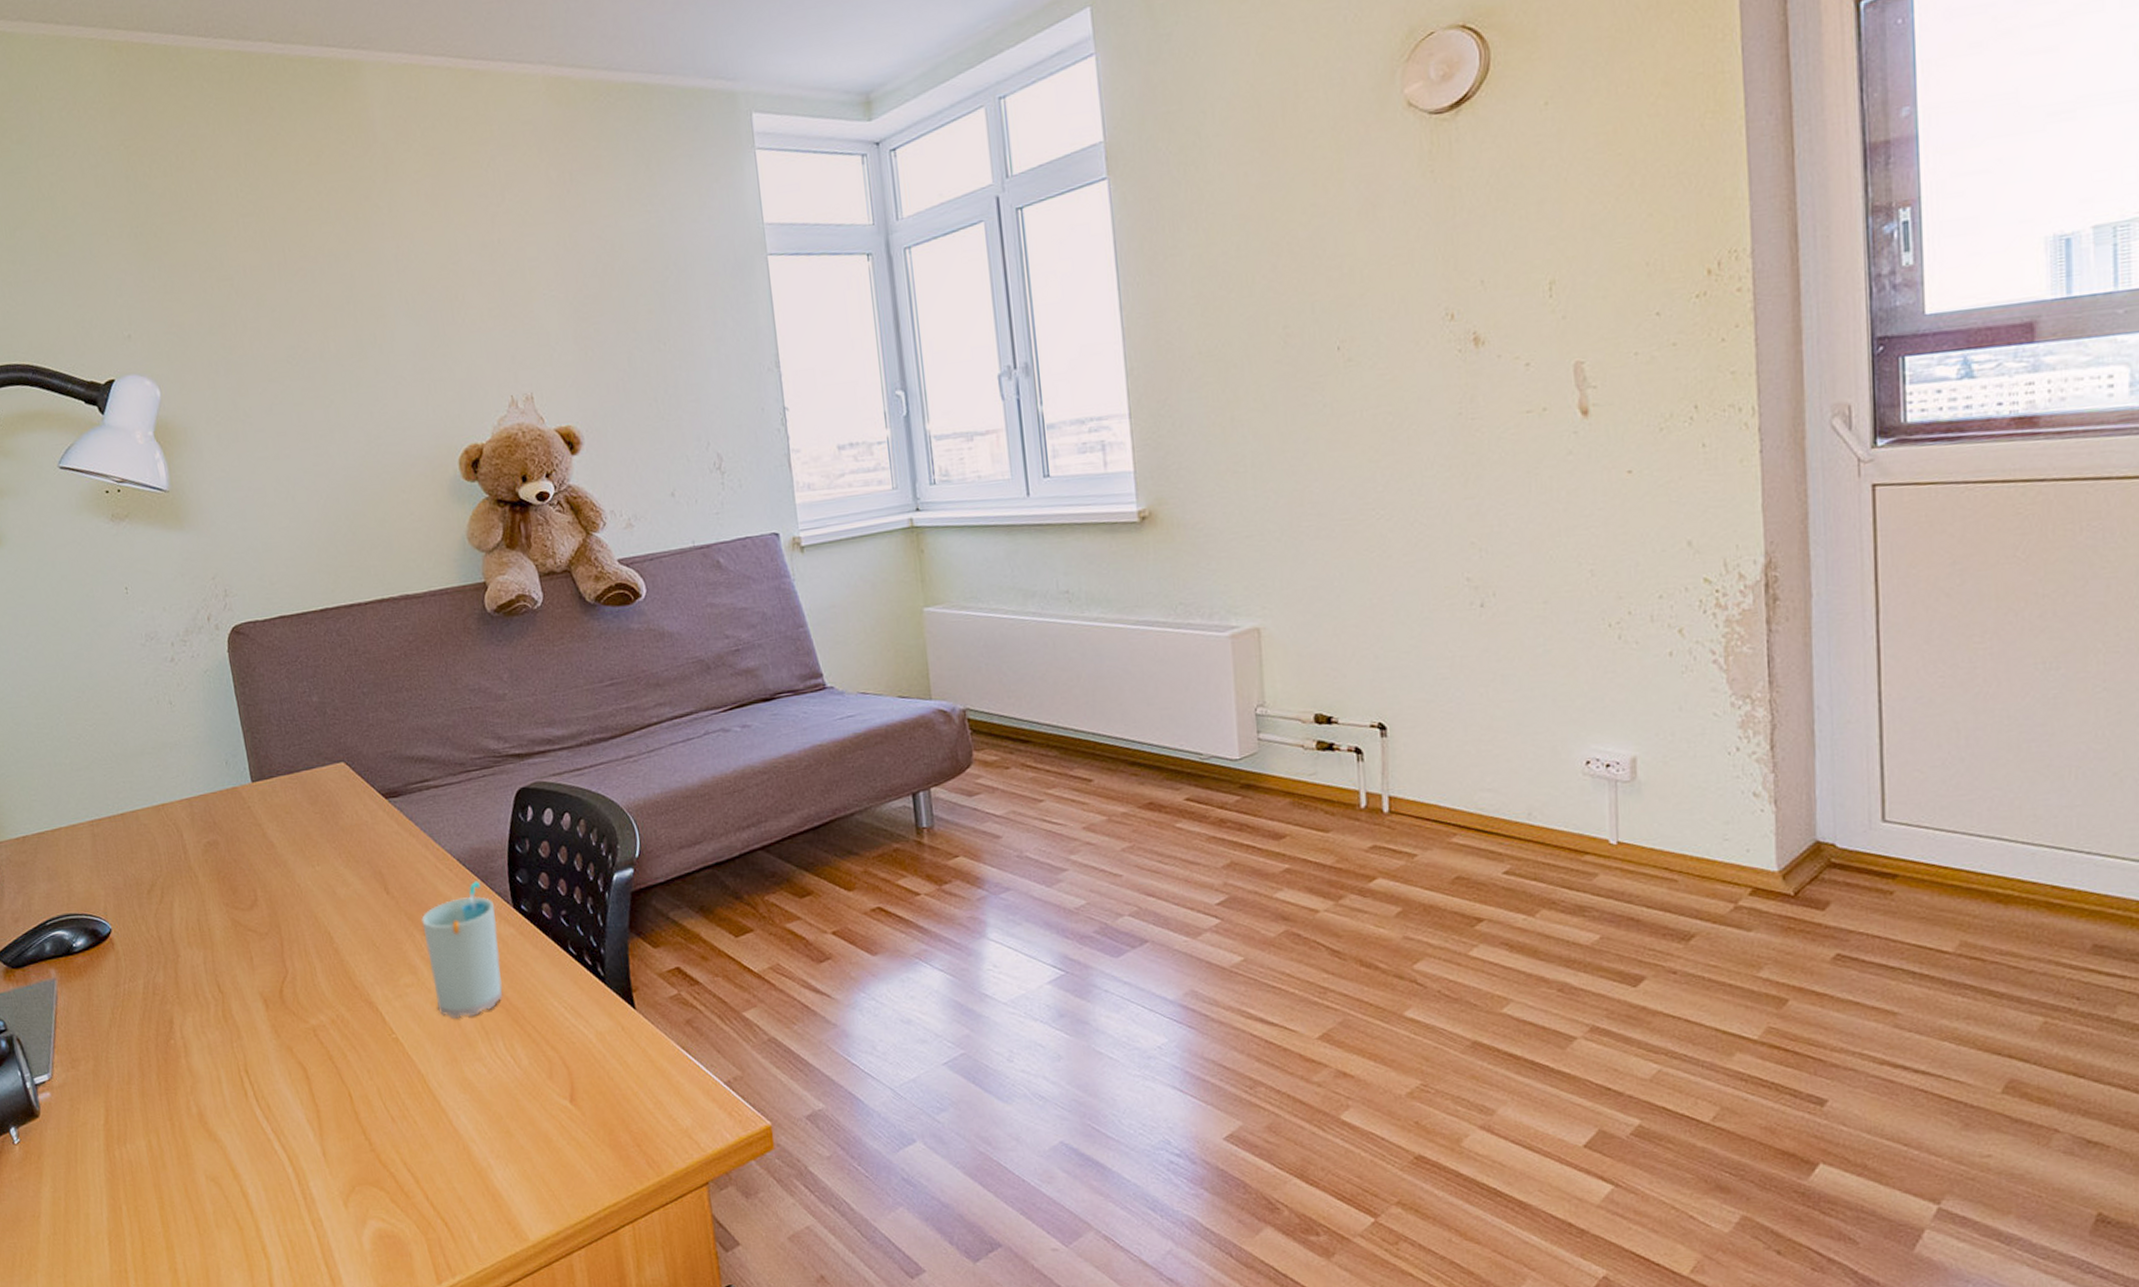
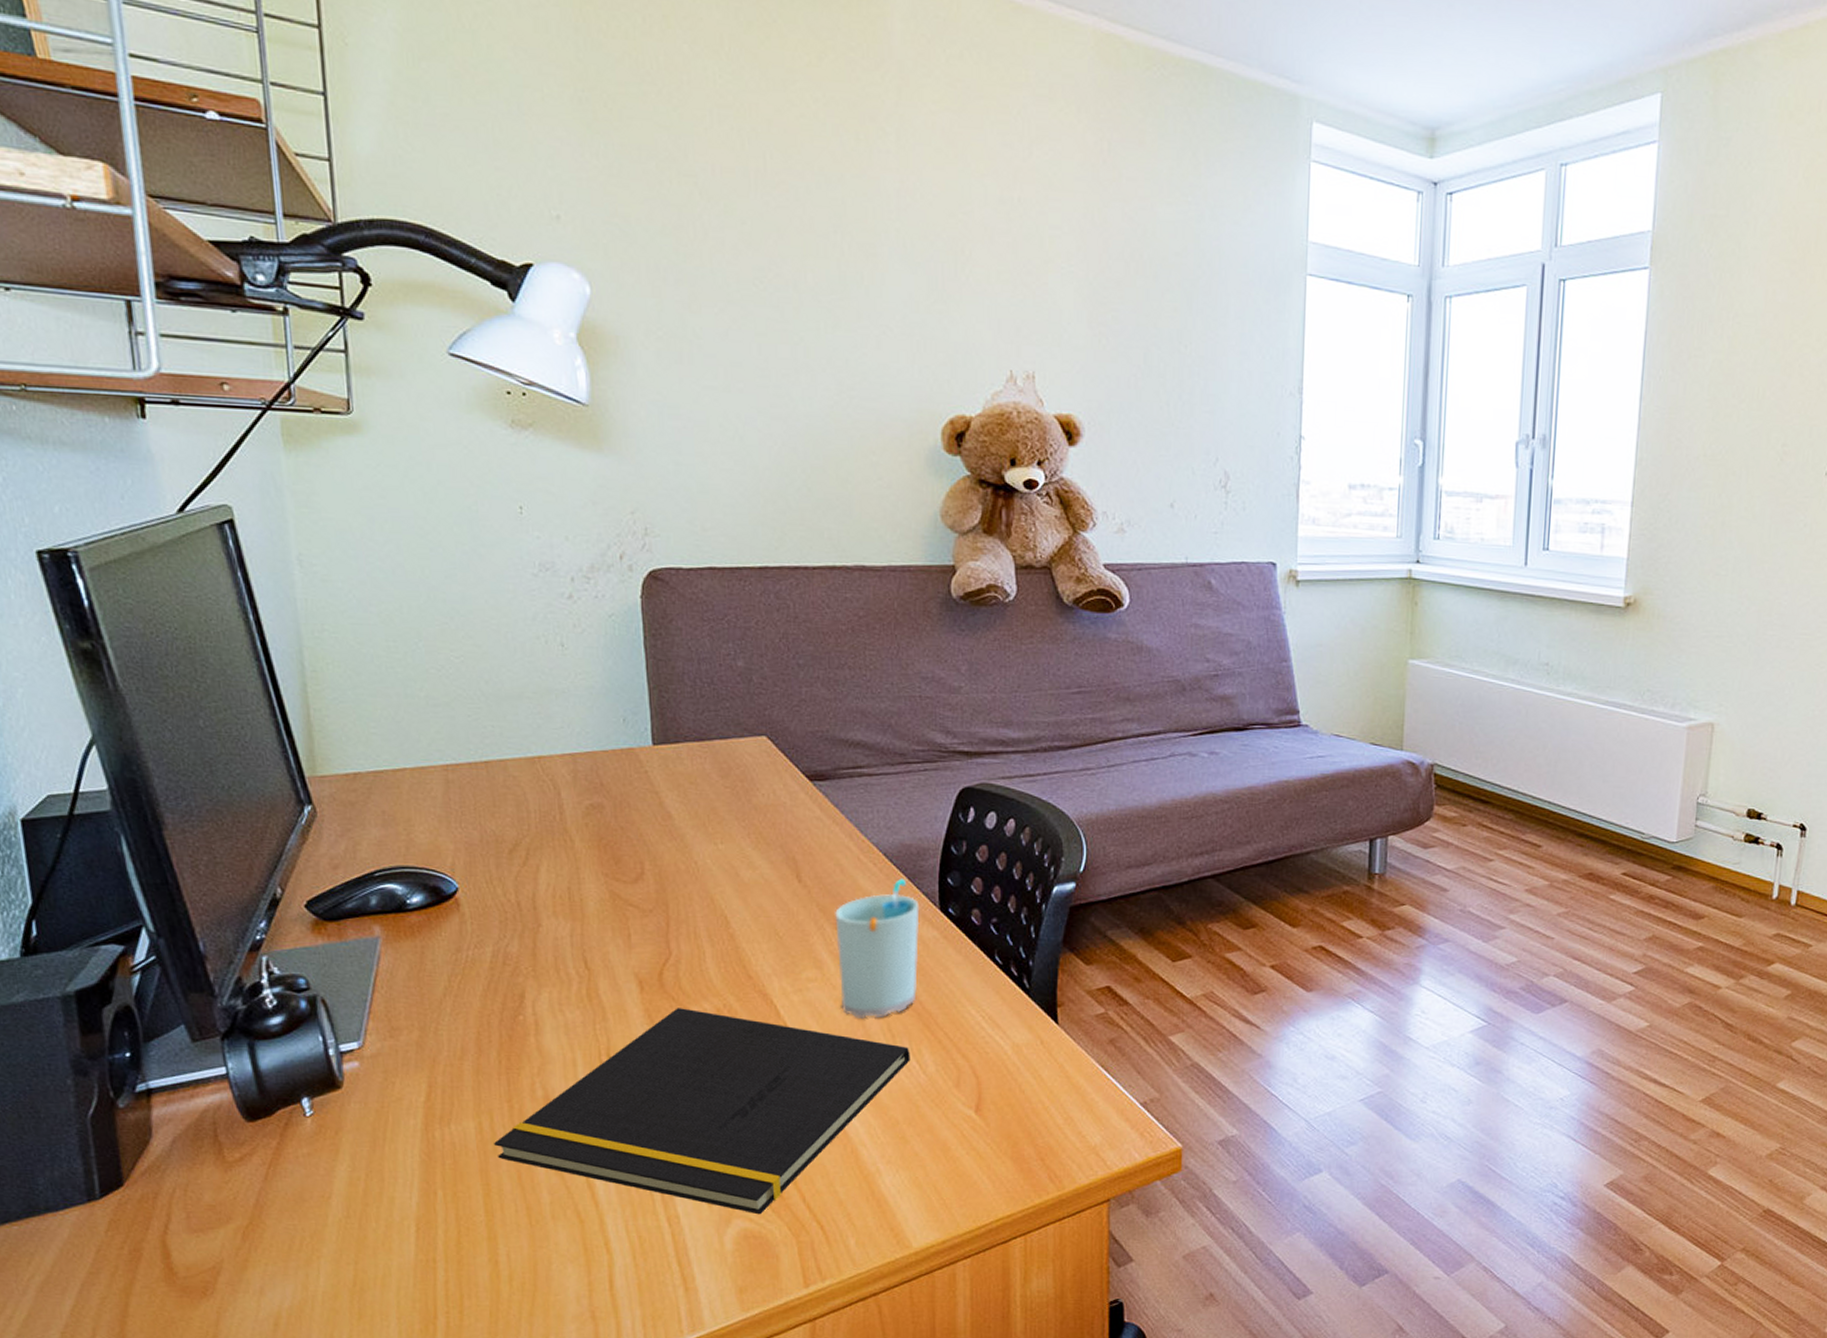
notepad: none [162,1021,505,1215] -> present [494,1008,911,1215]

